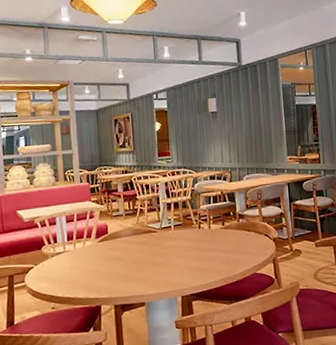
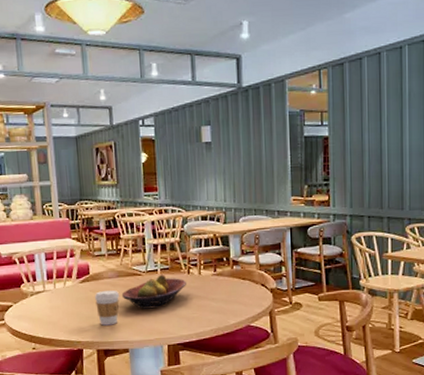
coffee cup: none [113,247,137,282] -> present [95,290,120,326]
fruit bowl: none [138,229,198,264] -> present [121,273,186,309]

